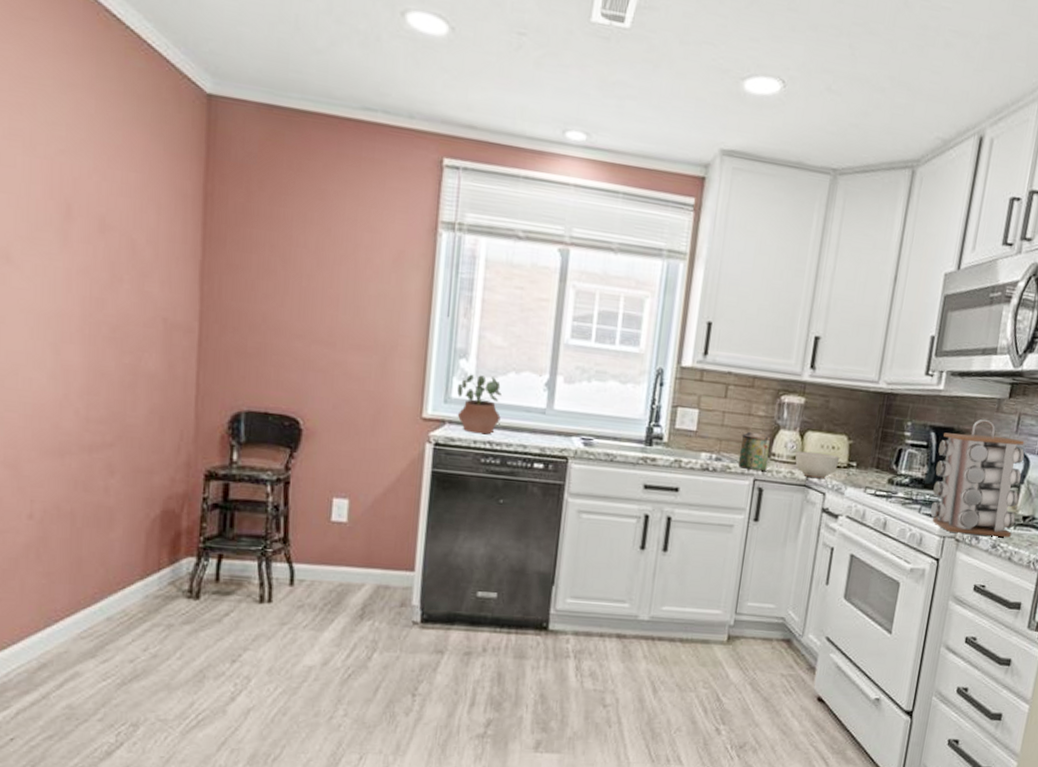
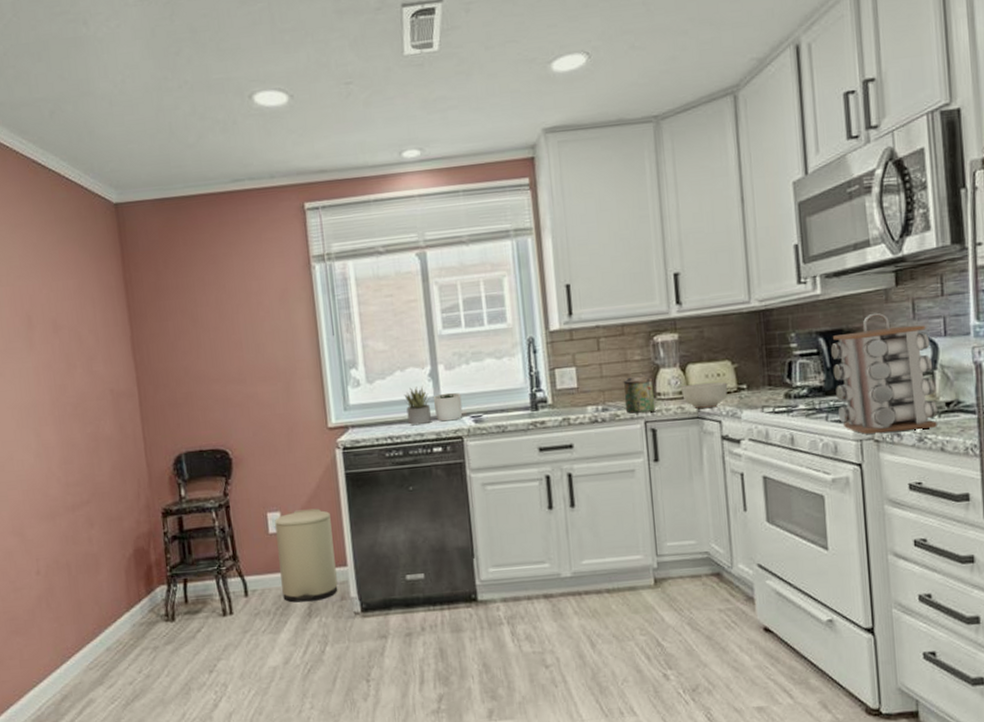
pedal bin: none [334,501,406,603] -> present [275,508,338,603]
potted plant: present [457,374,502,435] -> none [353,378,396,433]
succulent plant: none [512,393,542,437] -> present [404,386,432,426]
planter: none [544,407,576,439] -> present [433,392,463,422]

